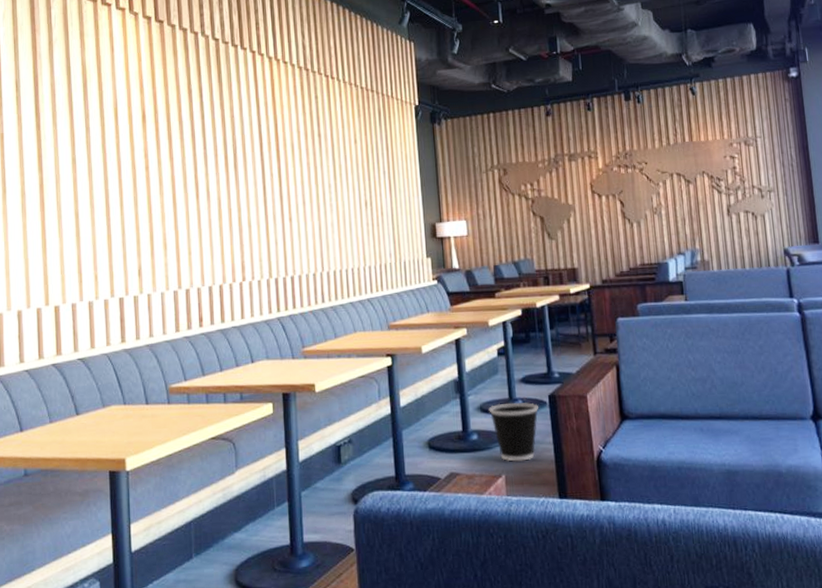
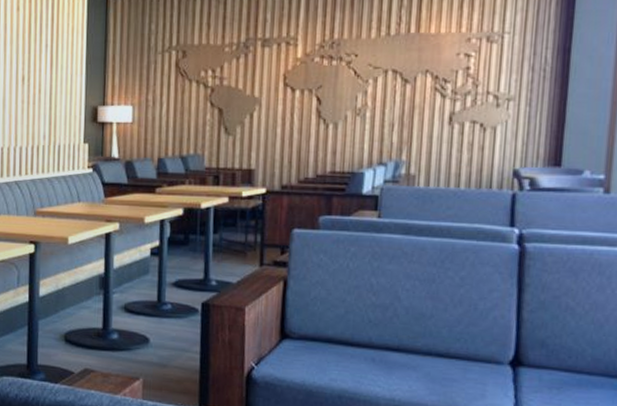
wastebasket: present [488,402,538,462] -> none [133,305,189,367]

